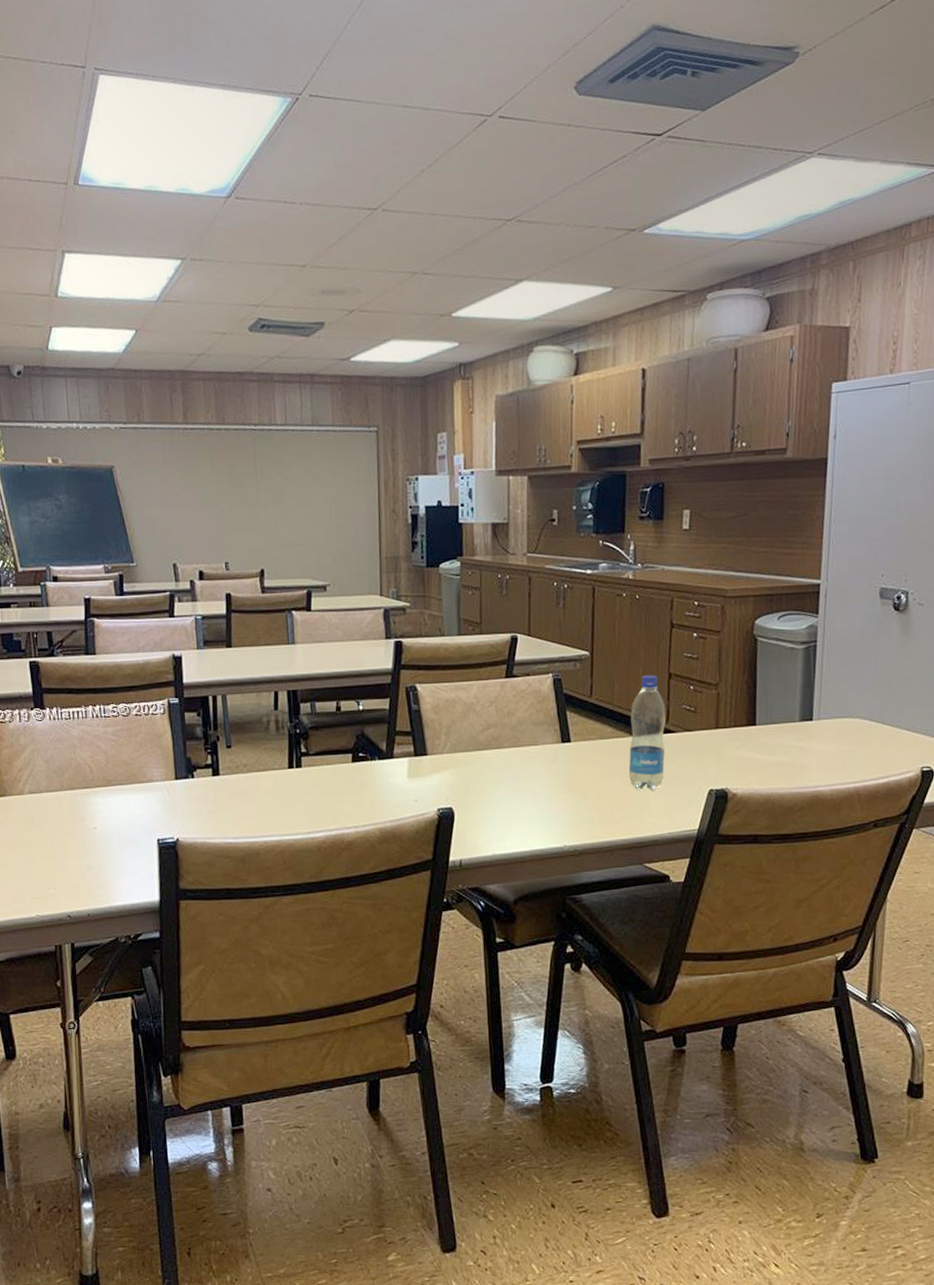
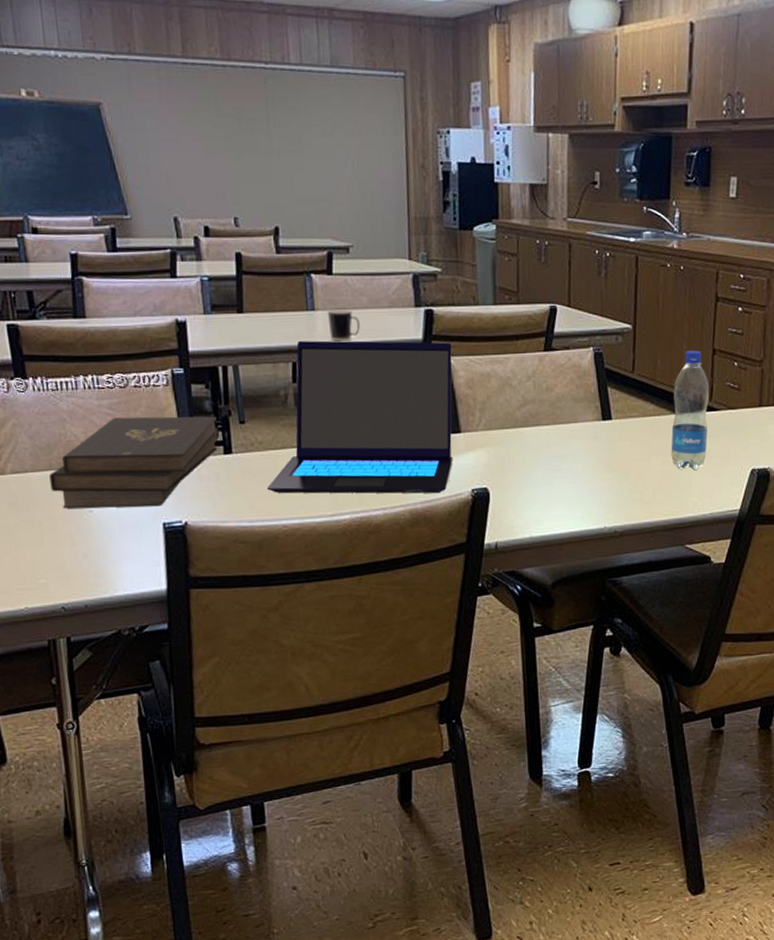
book: none [61,741,207,826] -> present [49,416,218,509]
laptop: none [250,671,420,813] -> present [267,340,453,494]
mug: none [306,642,336,672] -> present [327,309,360,341]

